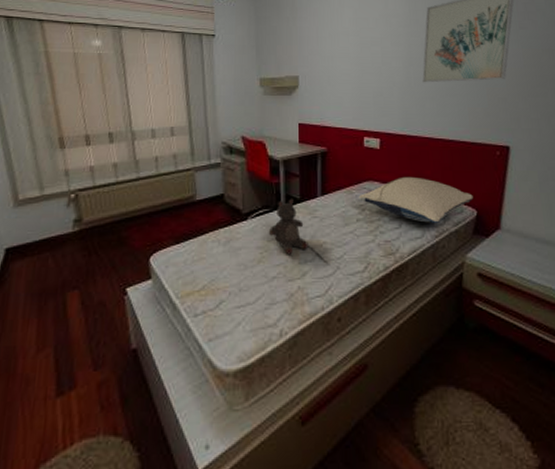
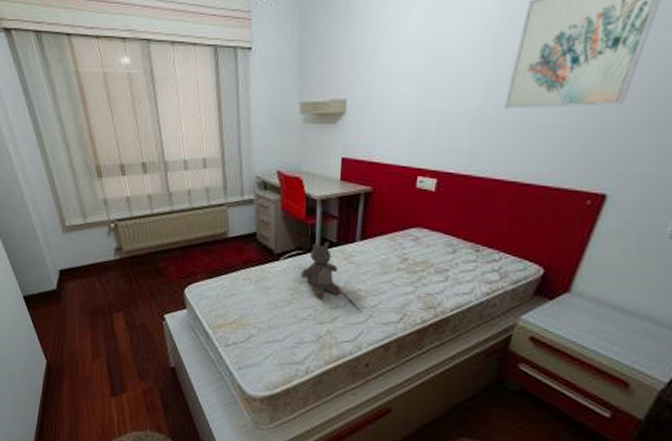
pillow: present [358,176,473,224] -> none [402,224,543,281]

